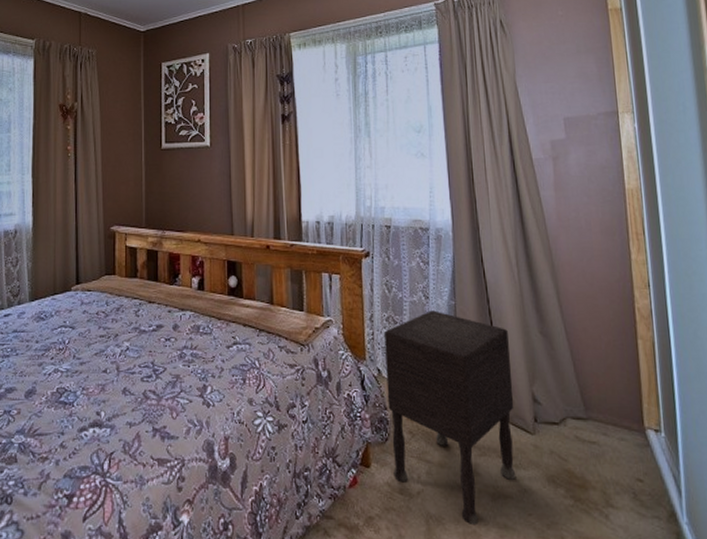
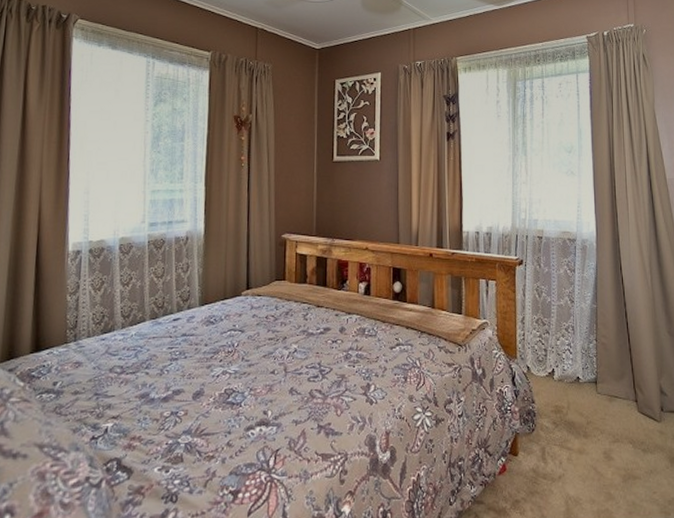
nightstand: present [384,310,516,526] -> none [534,313,644,504]

